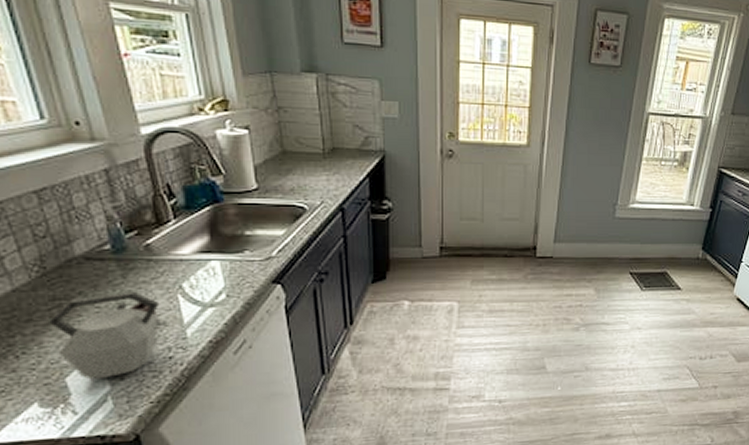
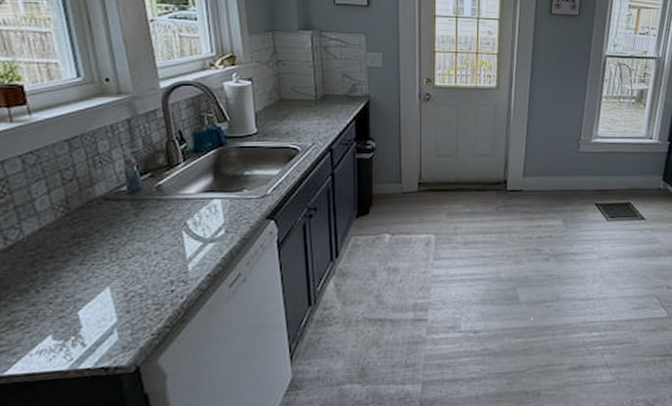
kettle: present [49,291,160,380] -> none [68,228,167,313]

